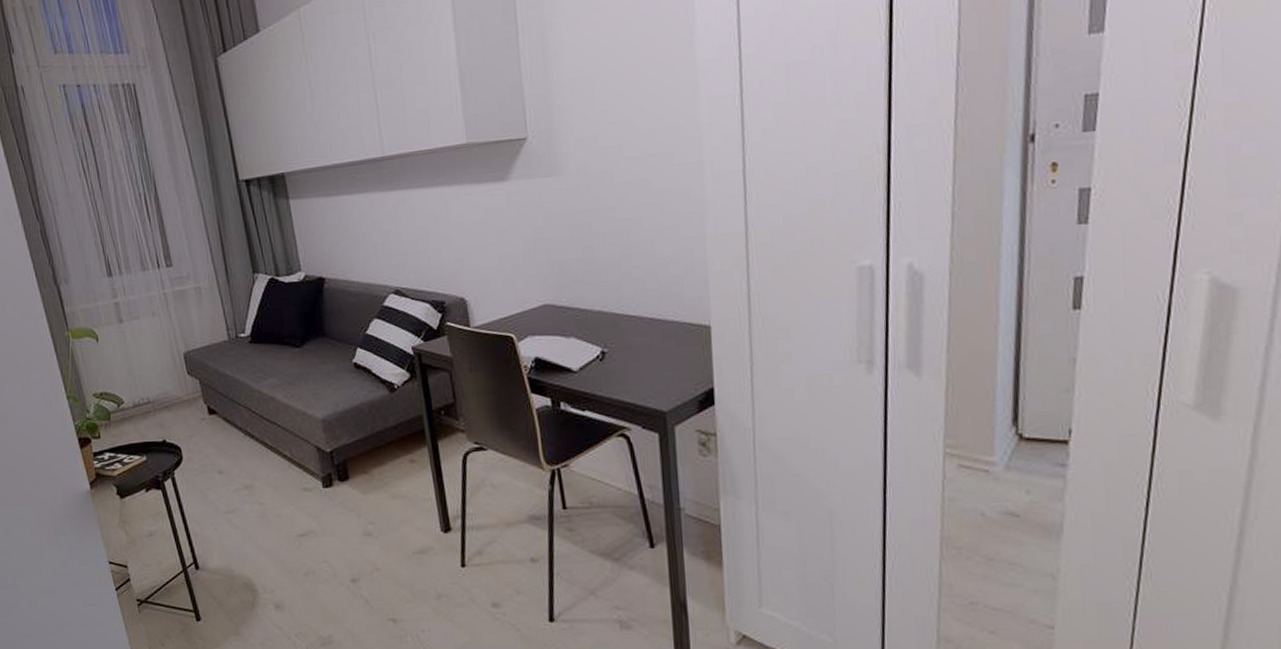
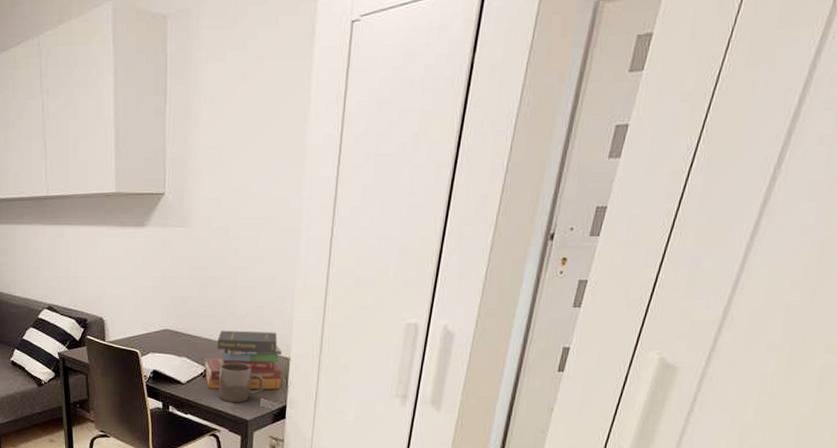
books: none [600,294,704,375] -> present [204,330,282,390]
mug: none [620,337,681,390] -> present [219,362,264,402]

